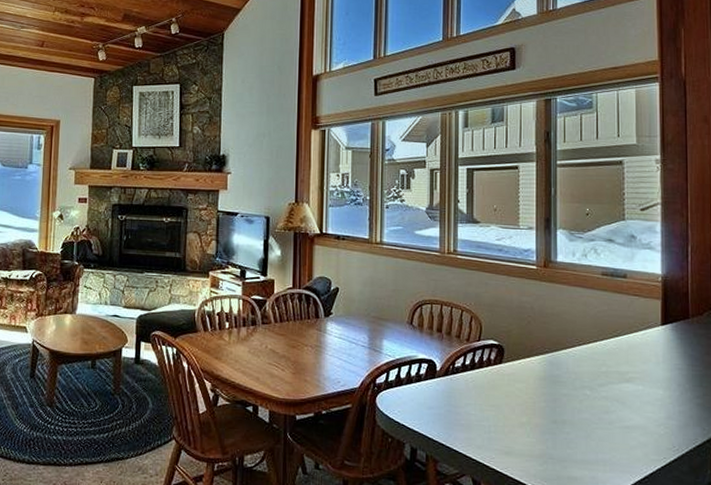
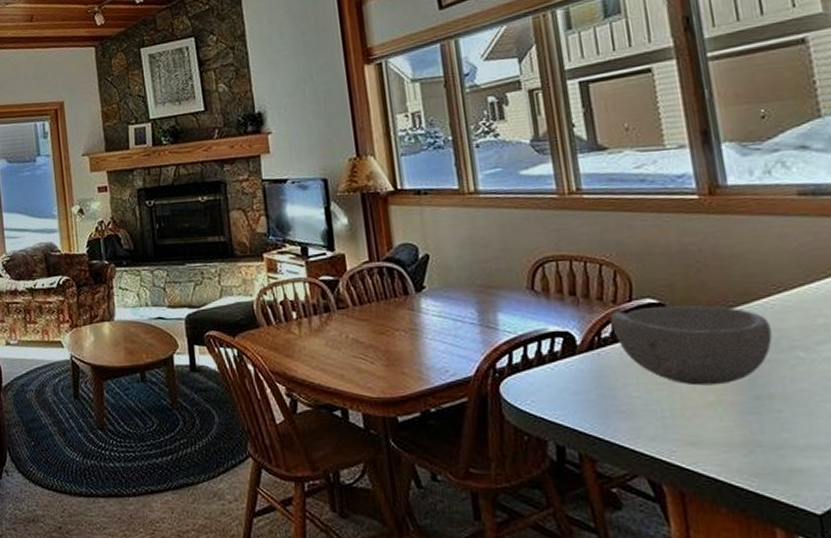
bowl: none [463,346,570,411] -> present [610,305,772,386]

